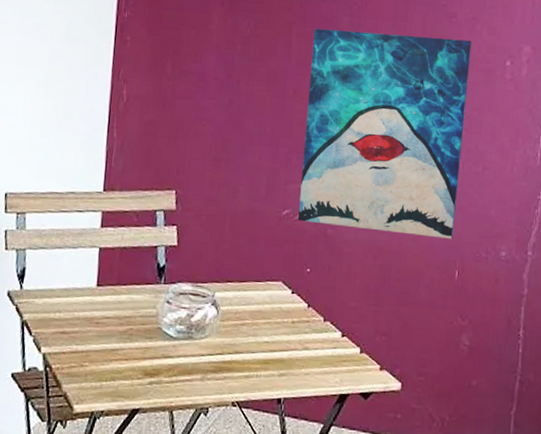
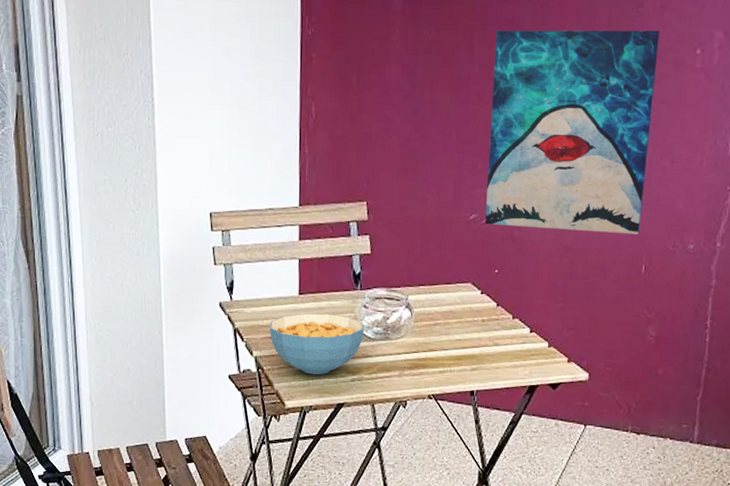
cereal bowl: none [61,307,167,376] -> present [269,313,365,375]

